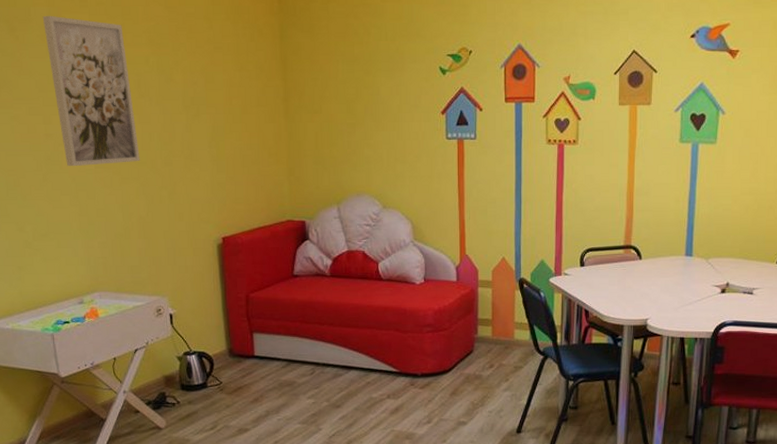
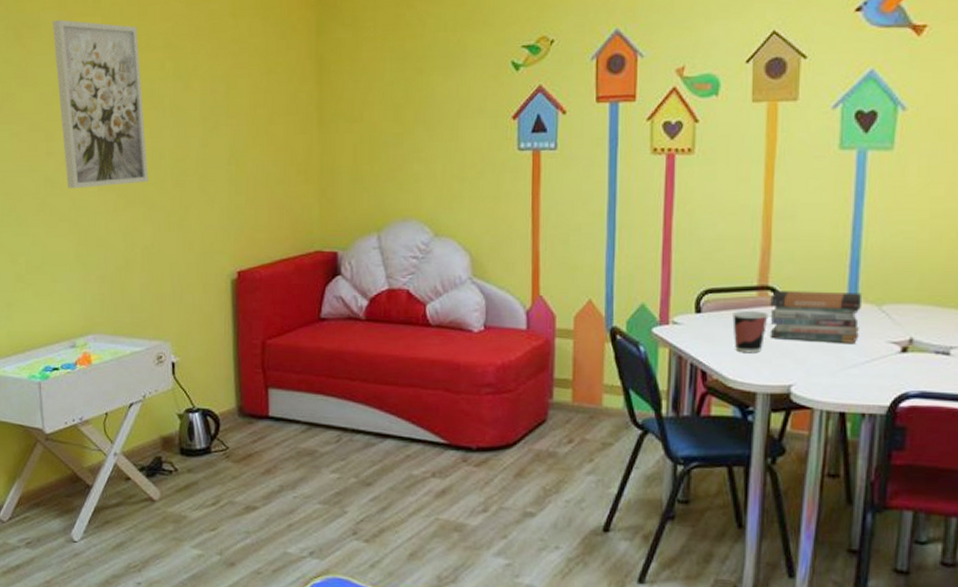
cup: none [606,265,631,296] -> present [732,311,768,354]
book stack: none [632,249,696,287] -> present [770,291,863,343]

